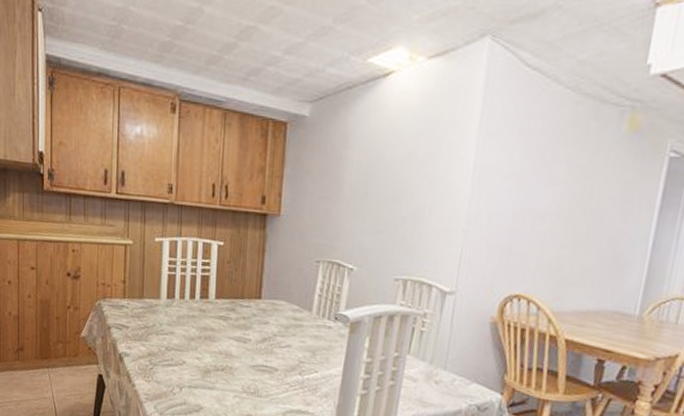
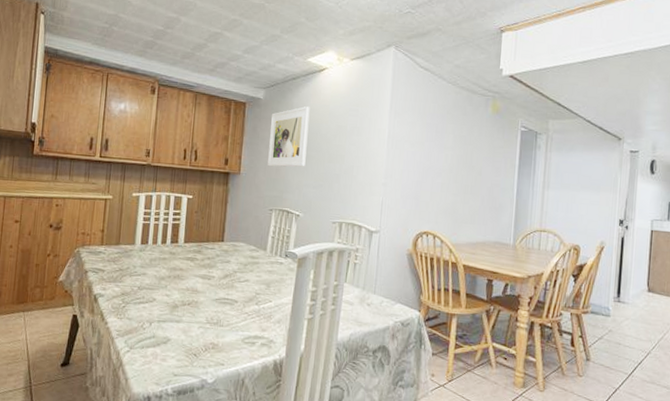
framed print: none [314,126,370,208] -> present [268,106,310,167]

